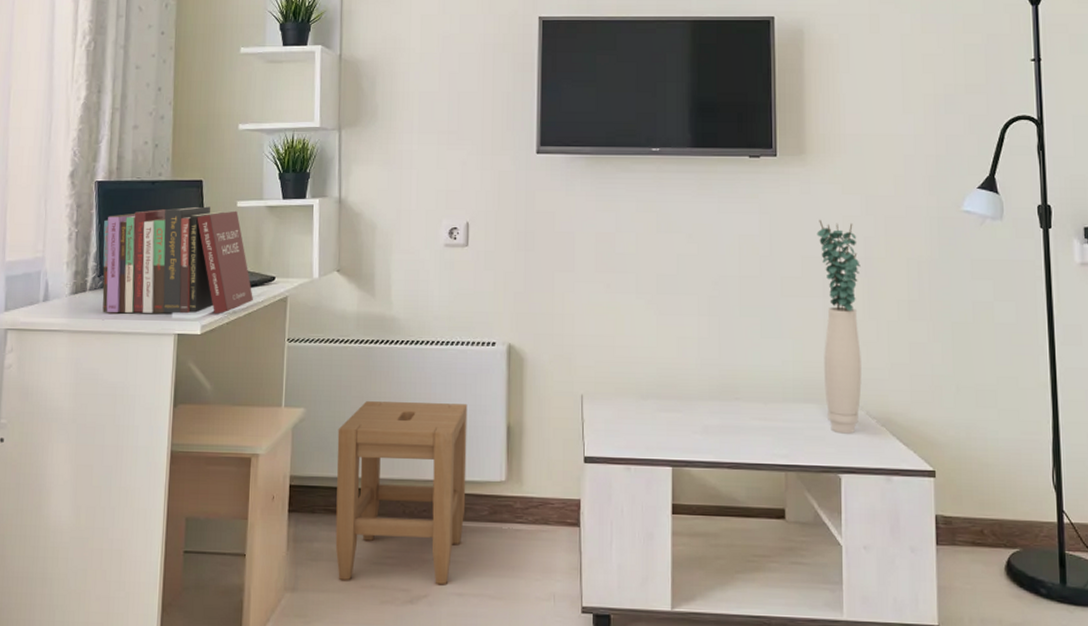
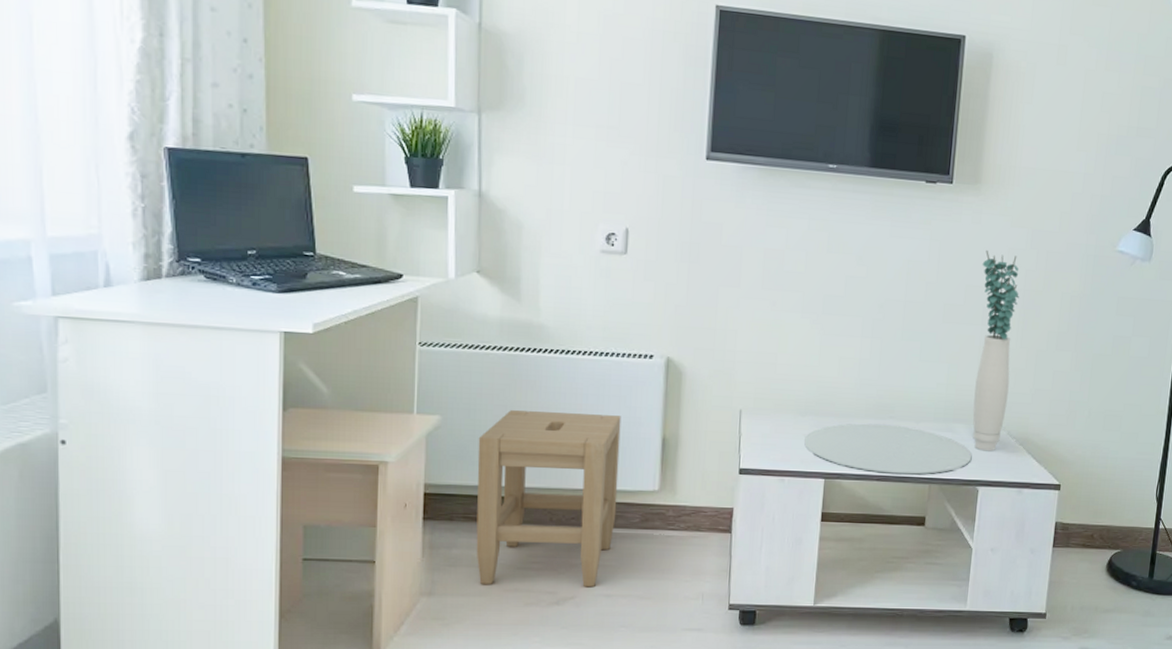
books: present [102,206,253,315] -> none [180,187,376,312]
decorative tray: none [648,406,829,461] -> present [804,423,972,475]

